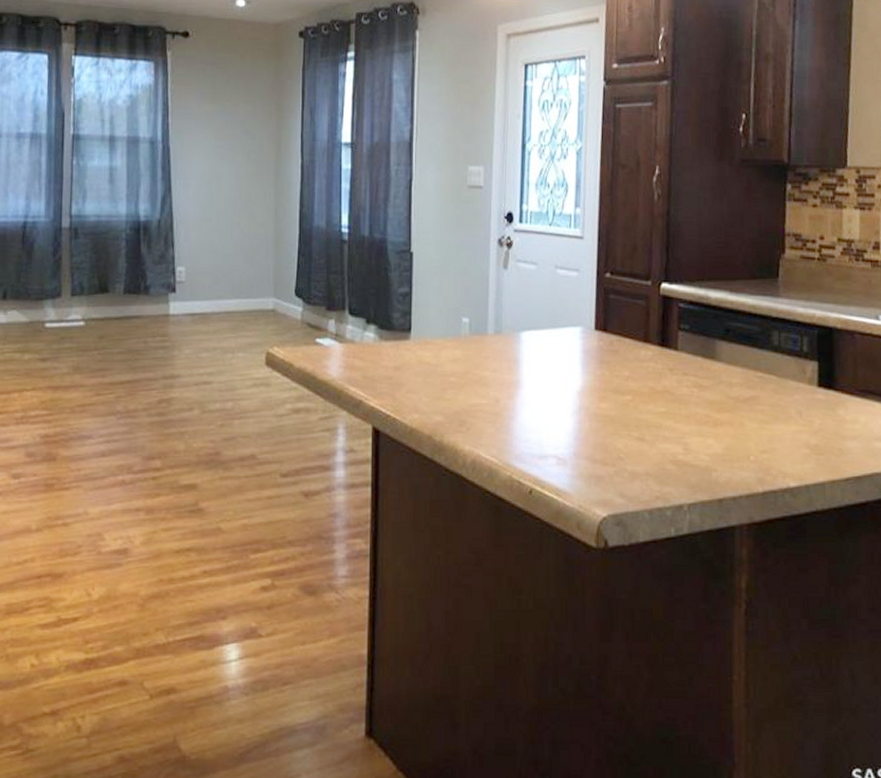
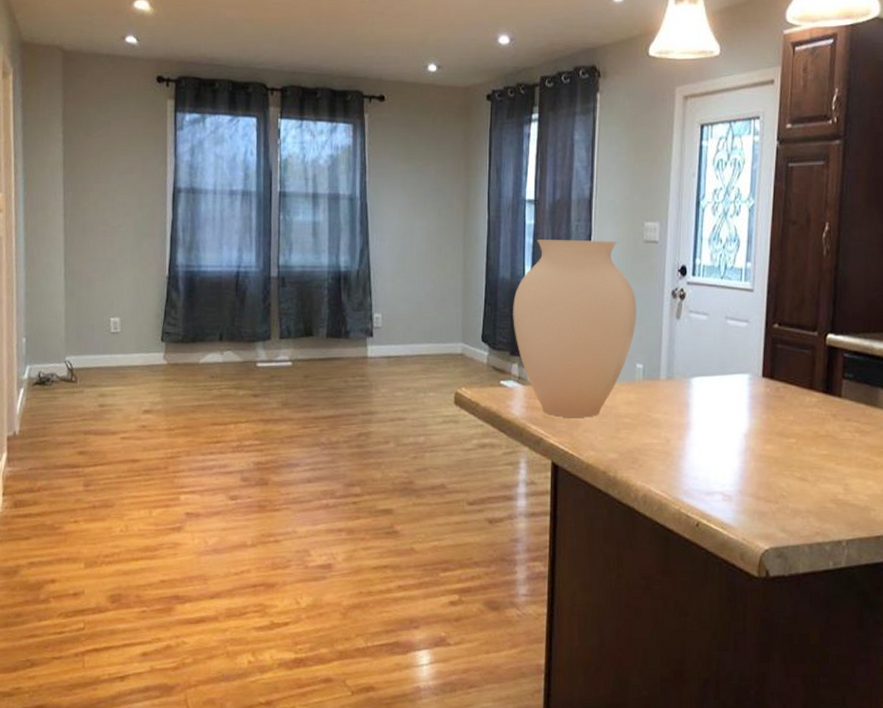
vase: none [329,185,462,377] -> present [513,240,637,418]

